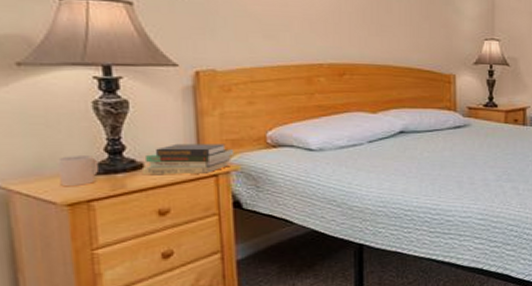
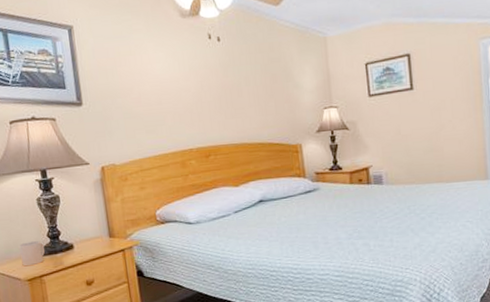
books: present [141,143,235,175] -> none [72,224,135,254]

